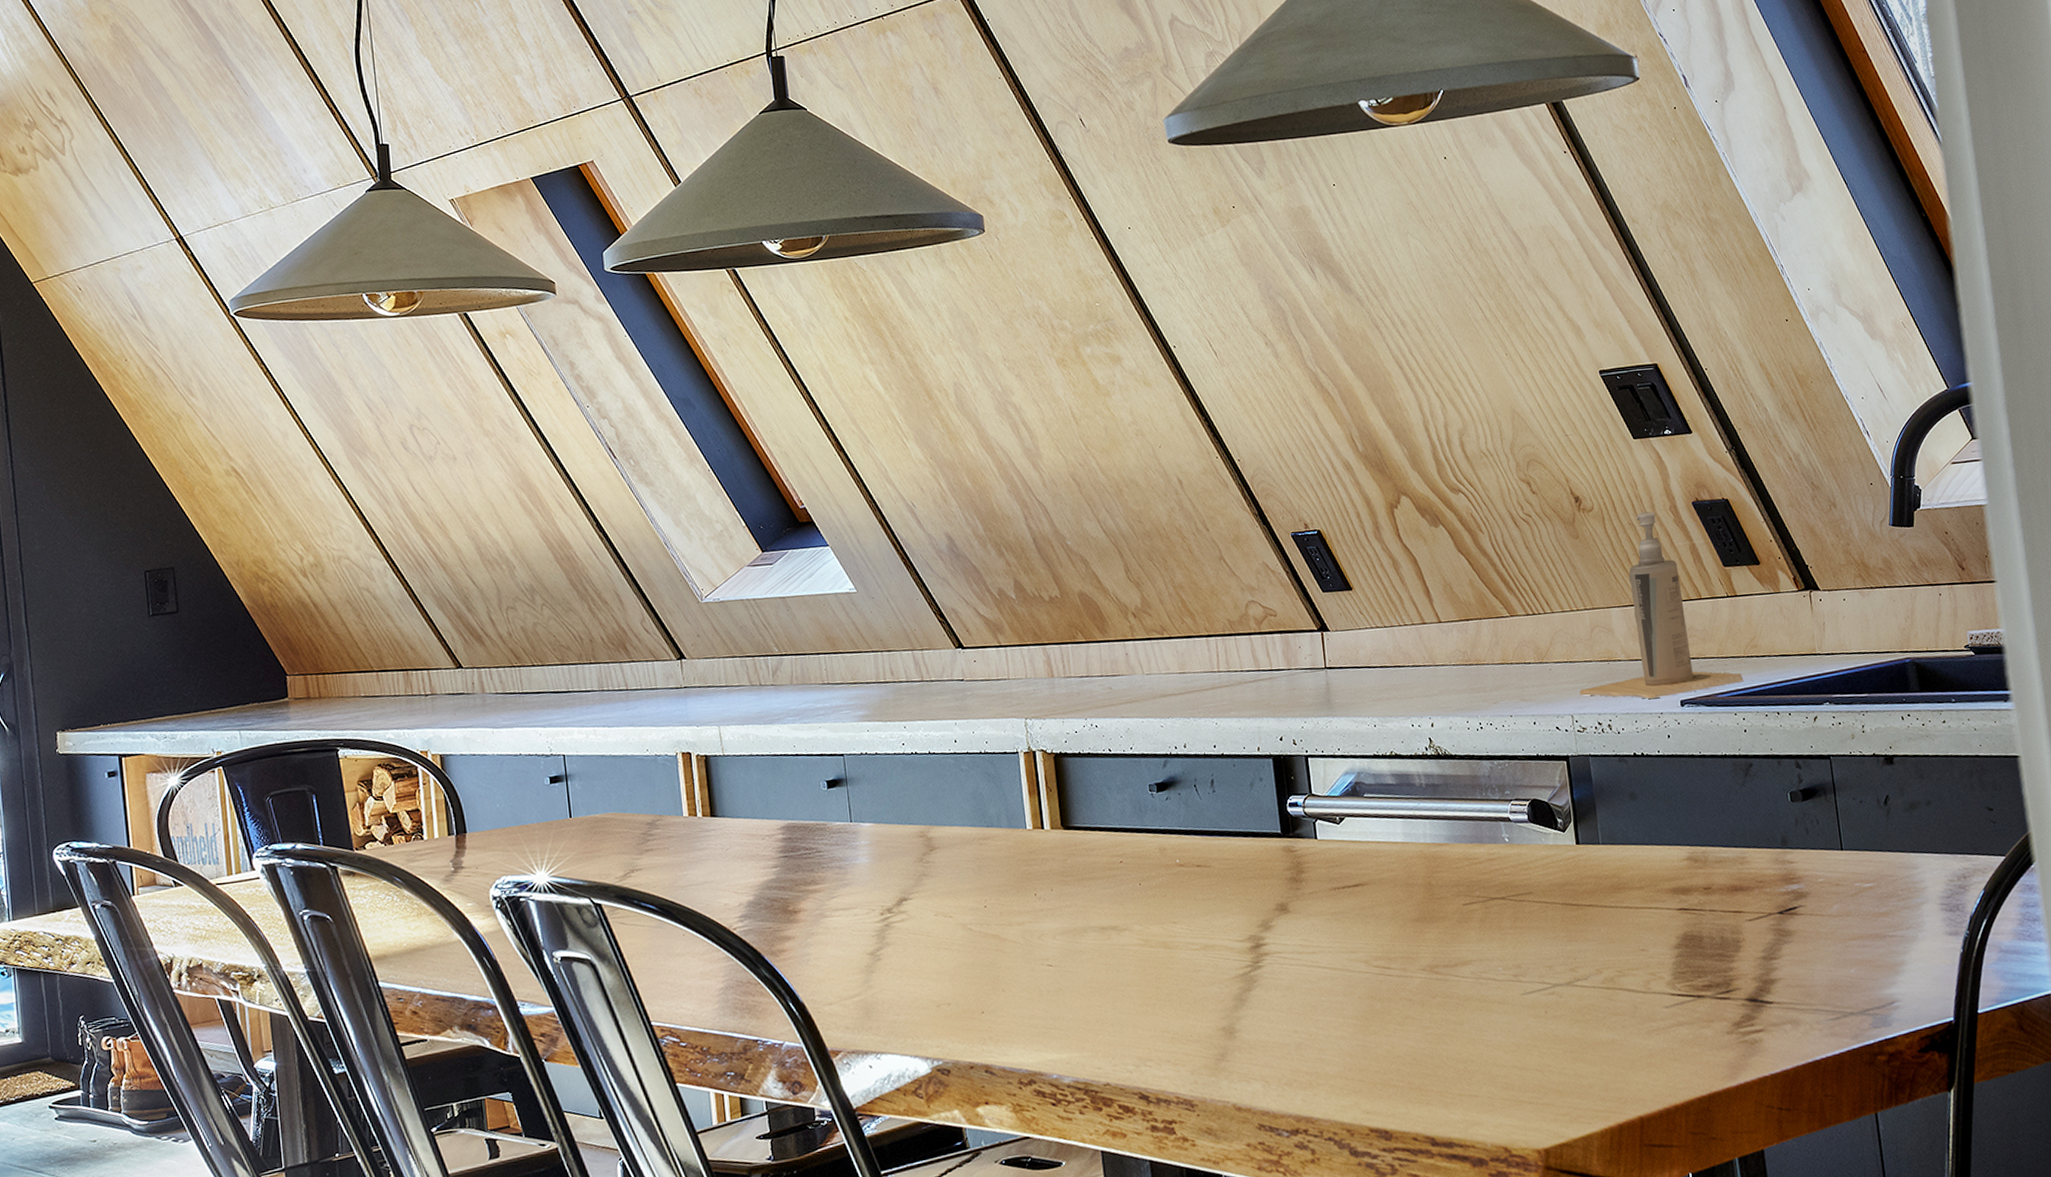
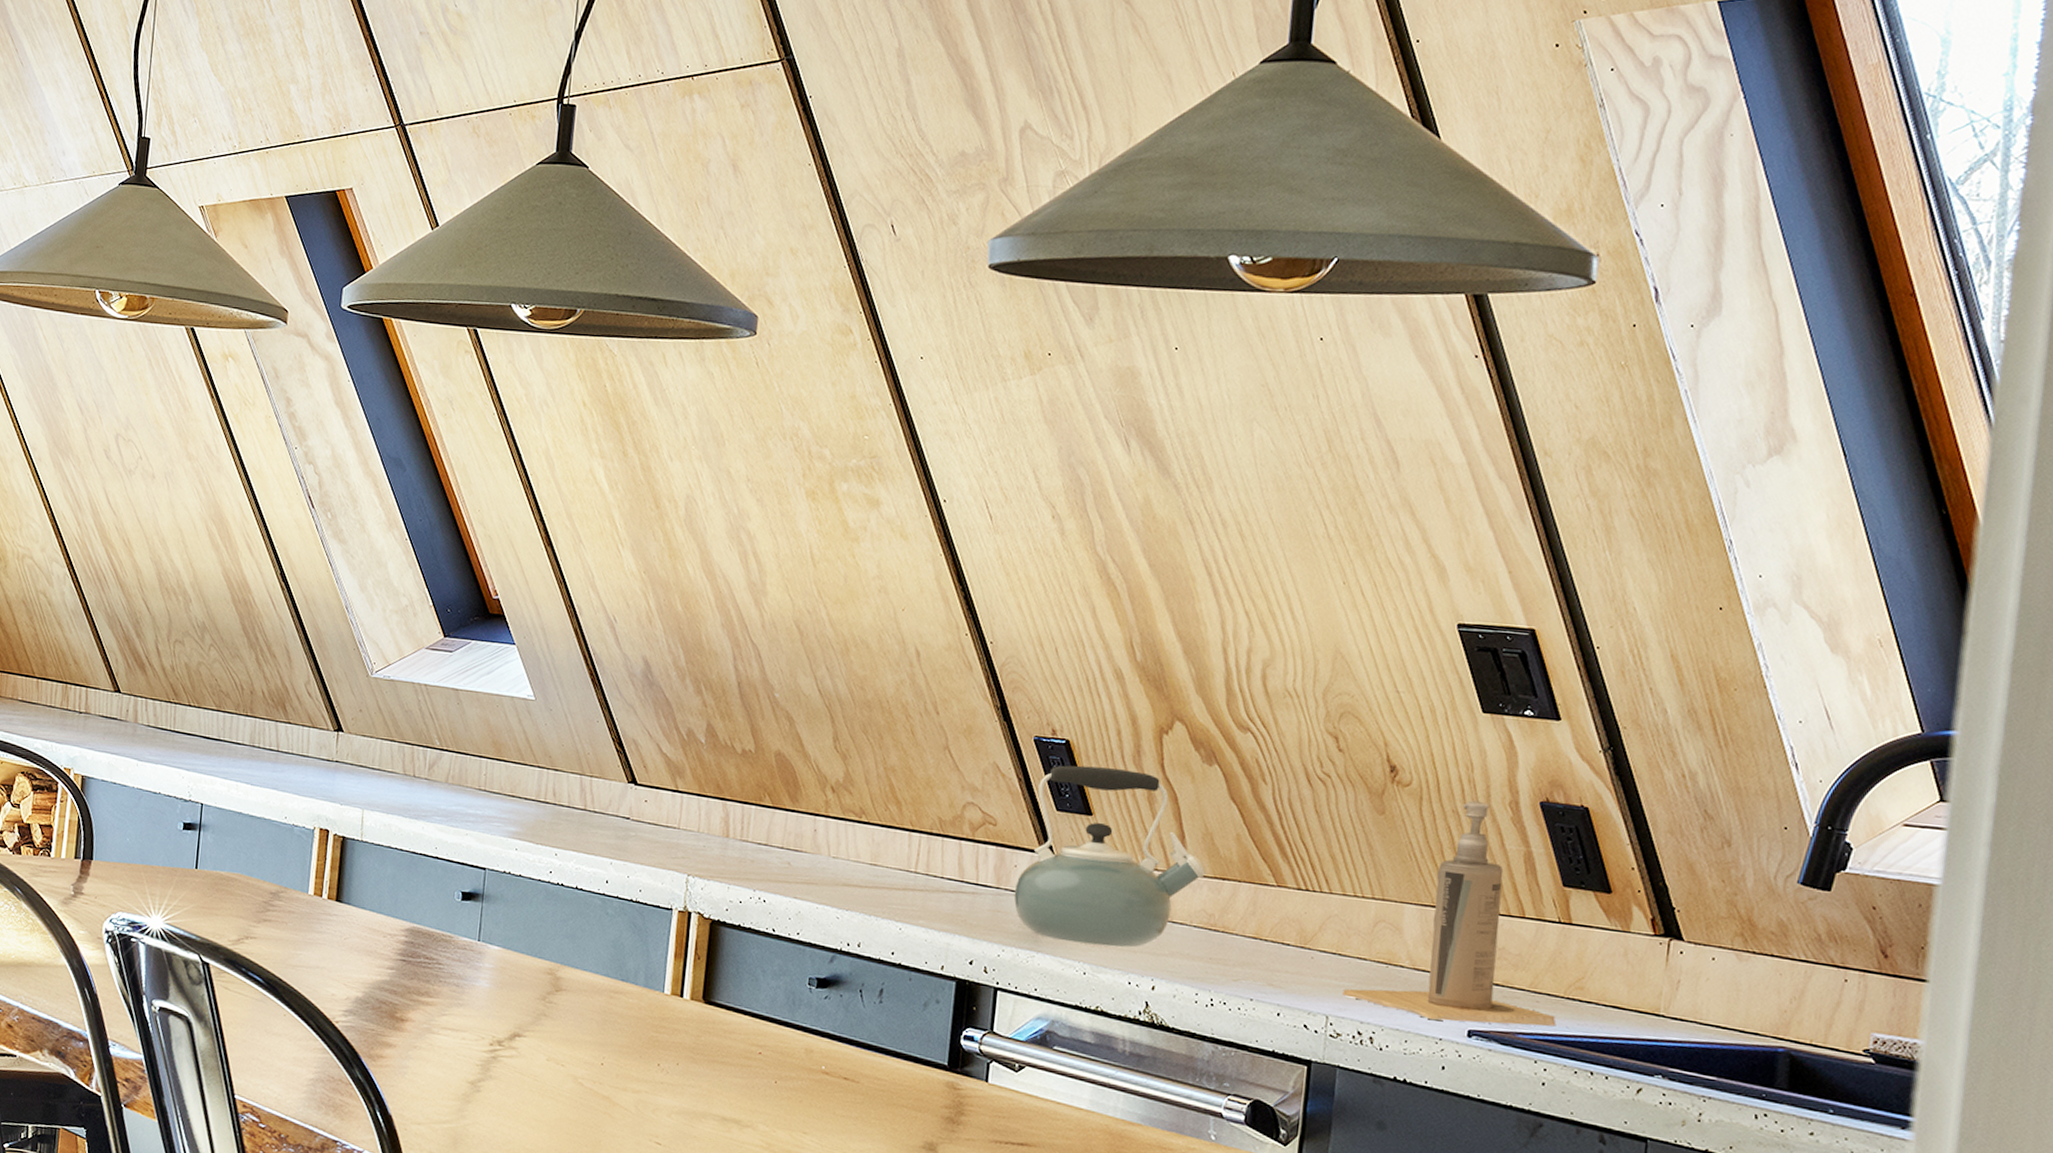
kettle: none [1302,544,1453,703] -> present [1013,765,1207,948]

